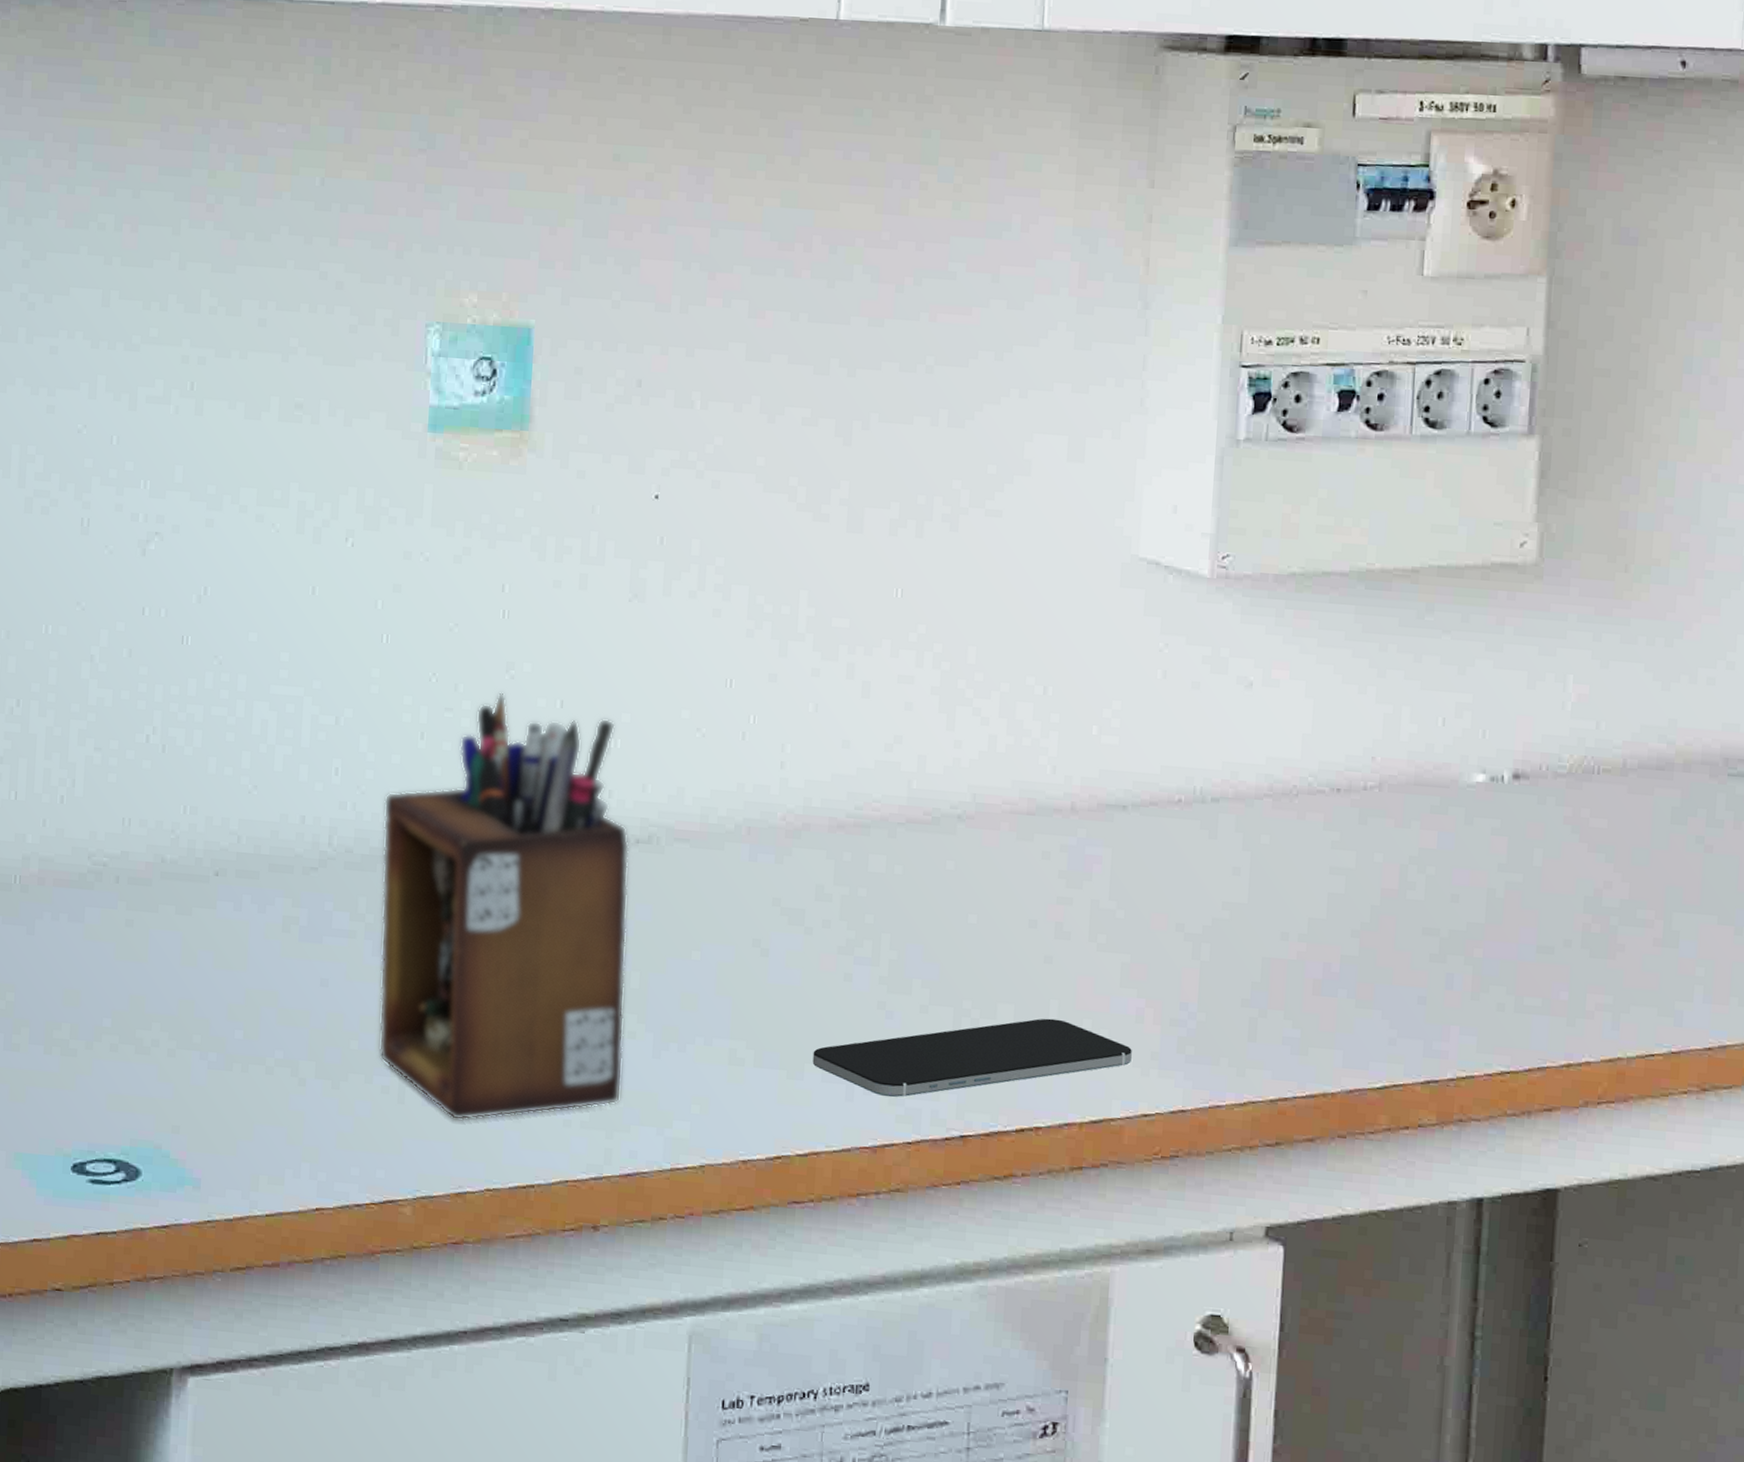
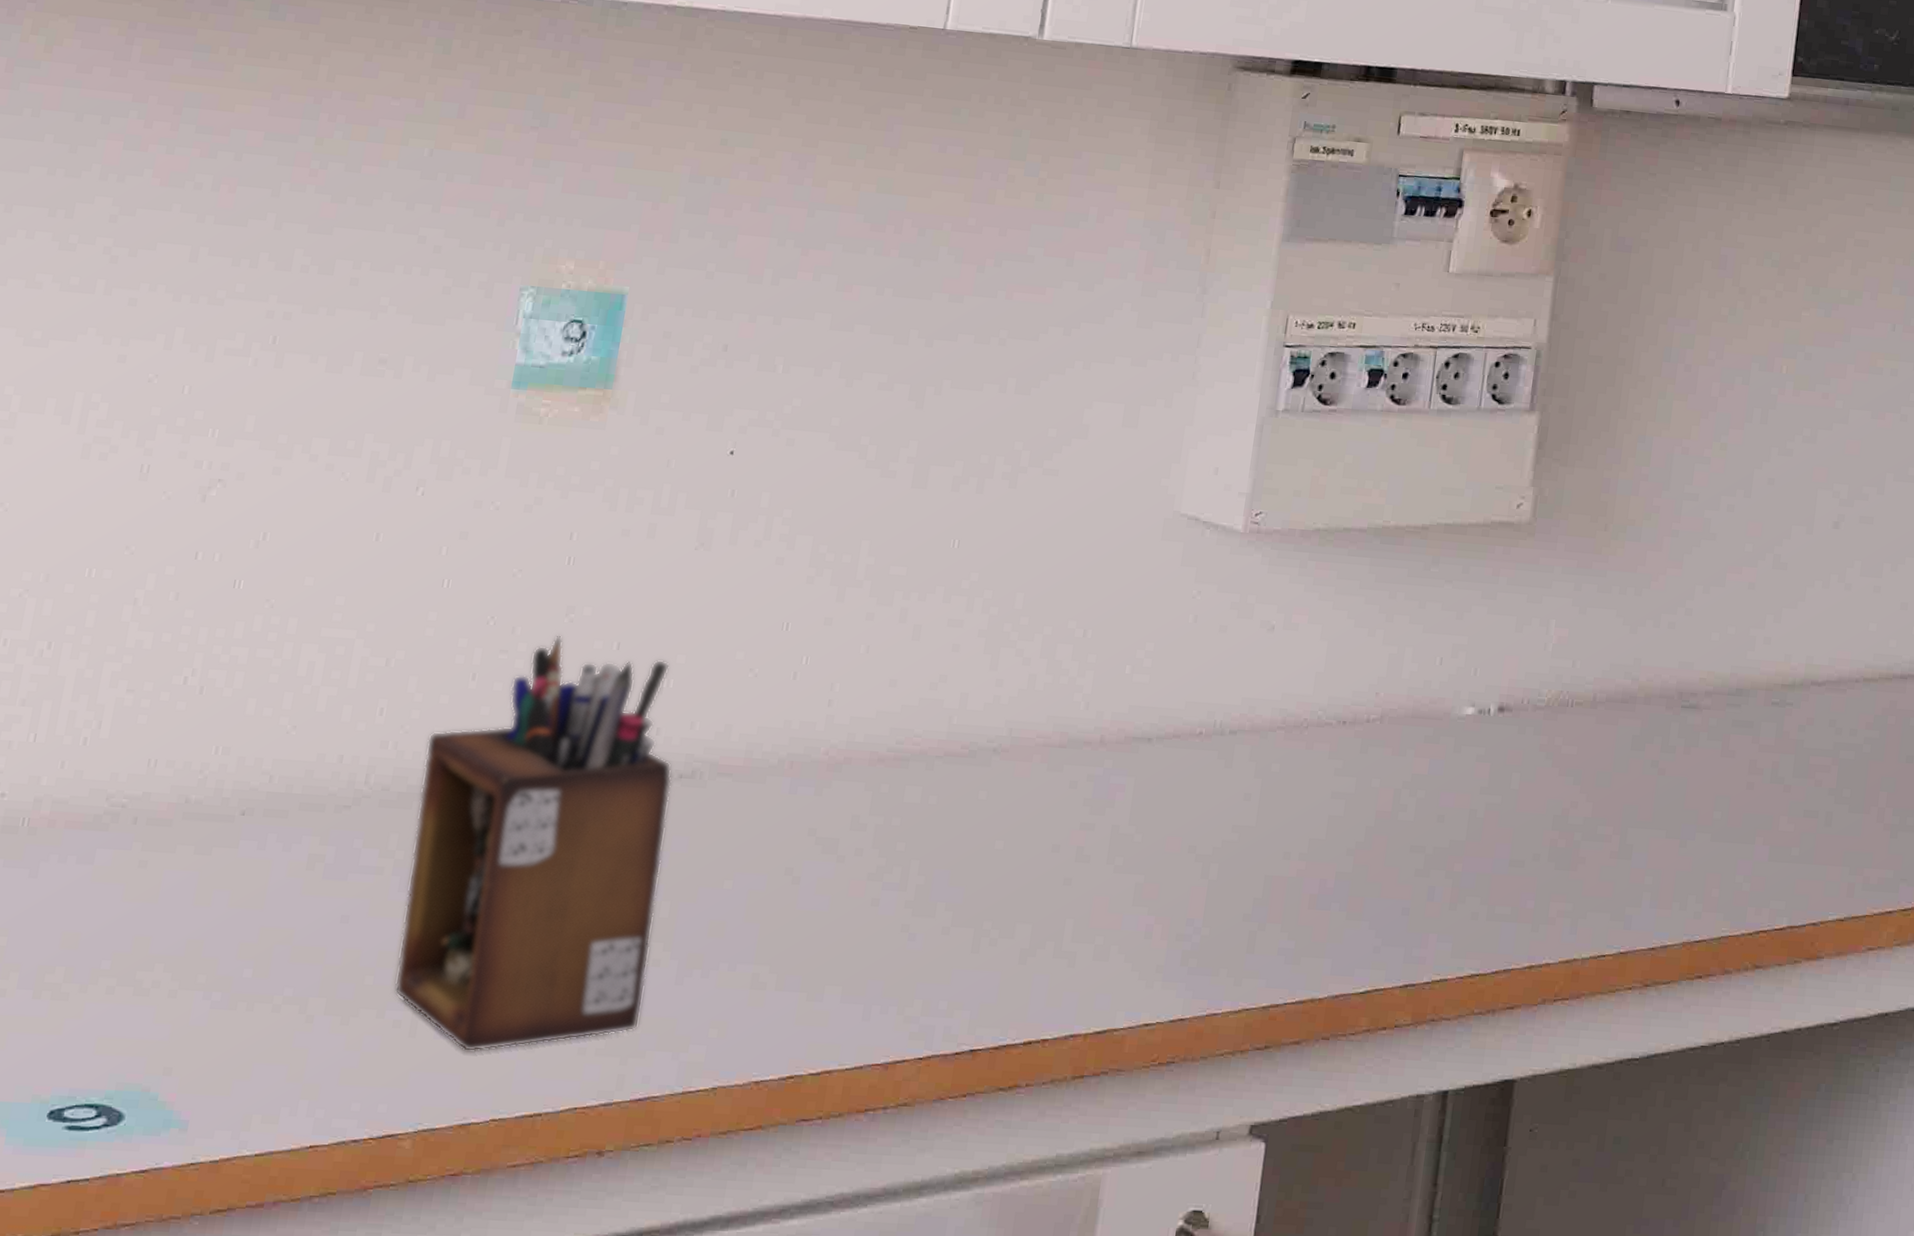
smartphone: present [812,1018,1132,1097] -> none [833,936,1139,1015]

